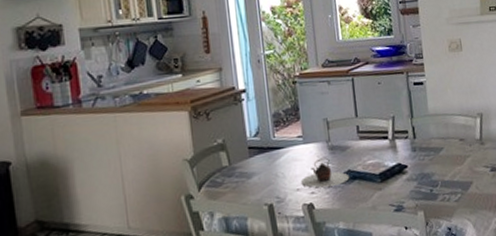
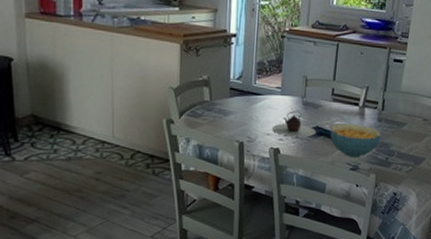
cereal bowl: none [363,158,420,198] -> present [330,123,381,158]

